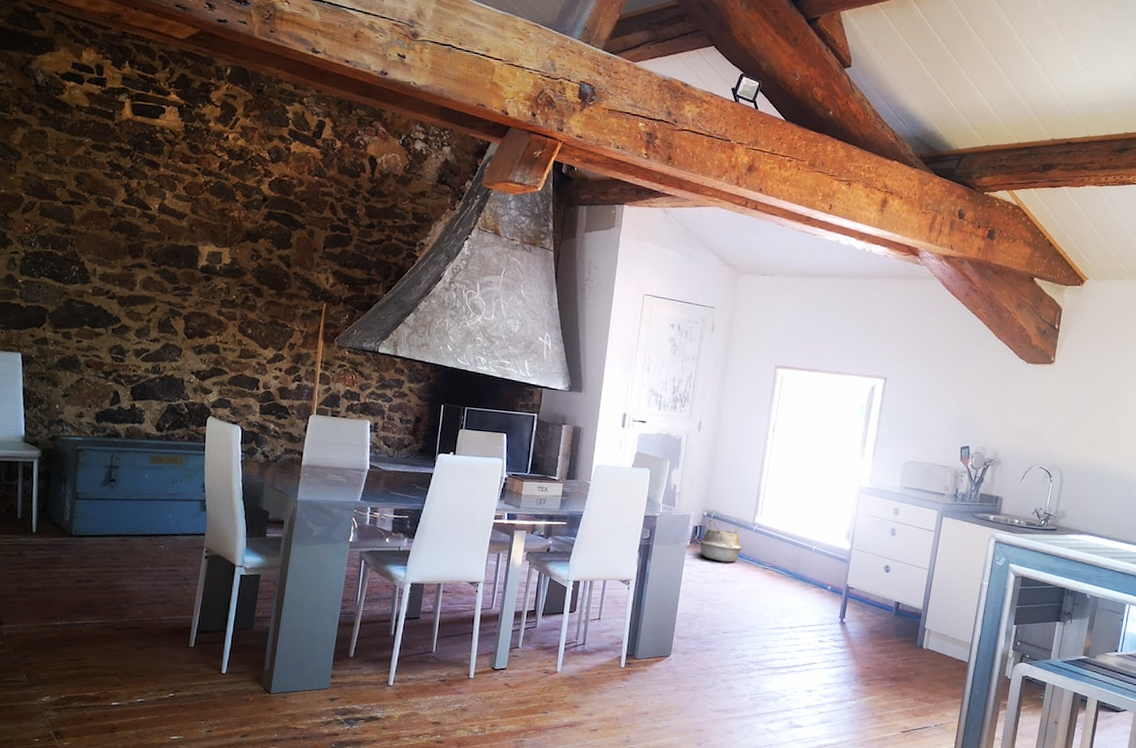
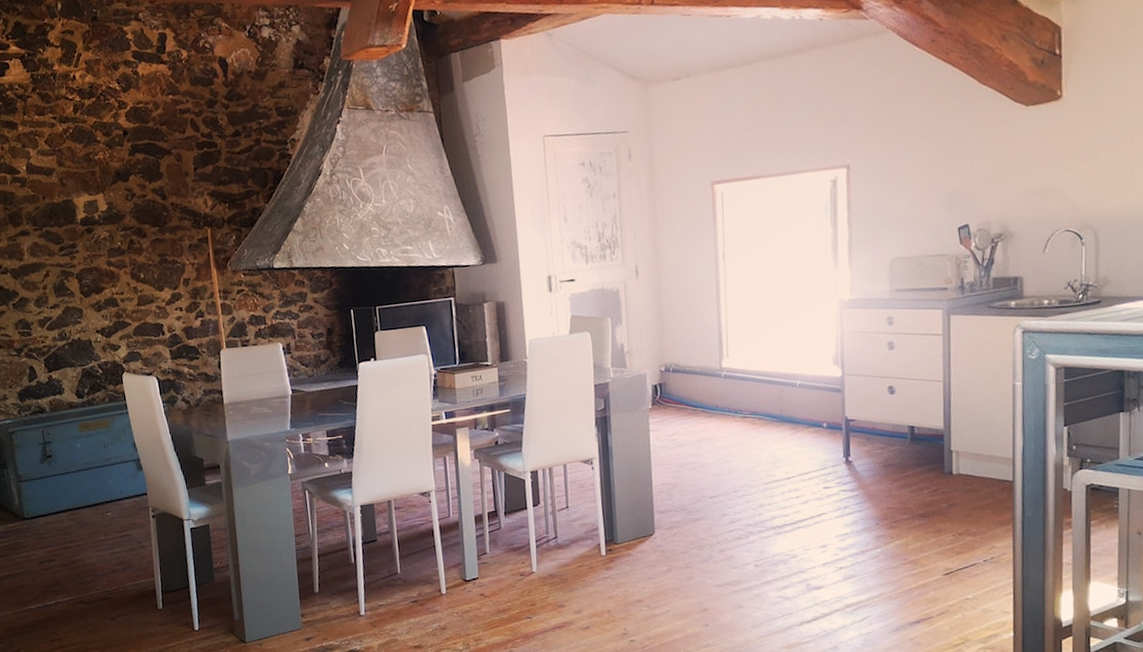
woven basket: present [699,519,743,563] -> none [662,374,713,420]

